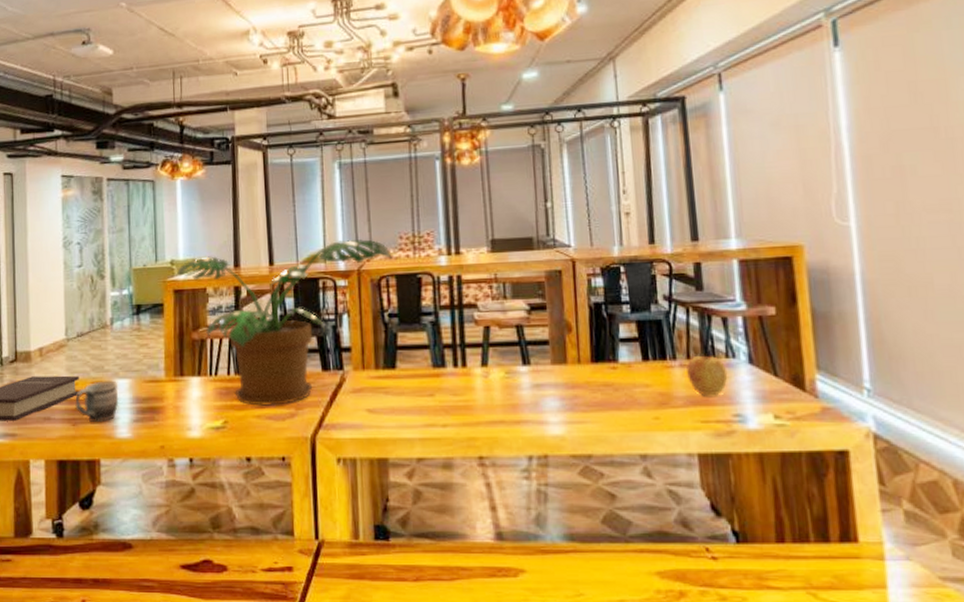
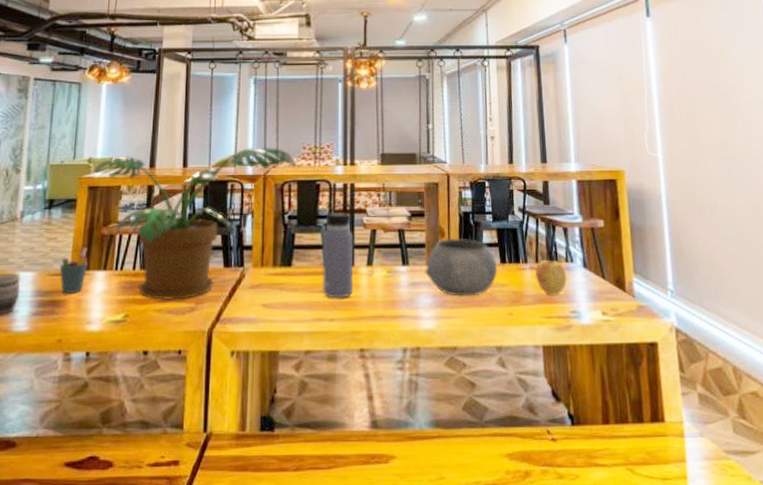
pen holder: none [154,353,182,400] -> present [59,247,88,294]
water bottle: none [429,297,466,403] -> present [322,202,354,299]
bowl: none [550,333,639,399] -> present [425,239,498,297]

